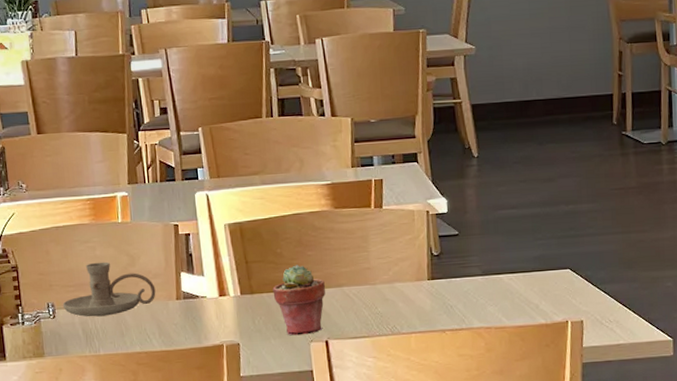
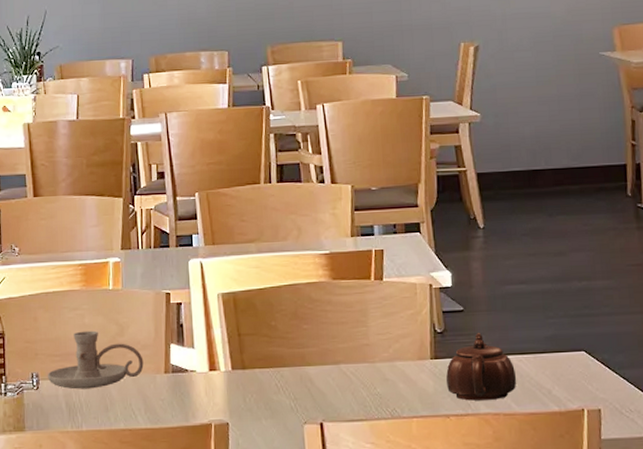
potted succulent: present [272,265,326,336] -> none [265,339,322,416]
teapot: none [442,255,508,317] -> present [446,333,517,401]

